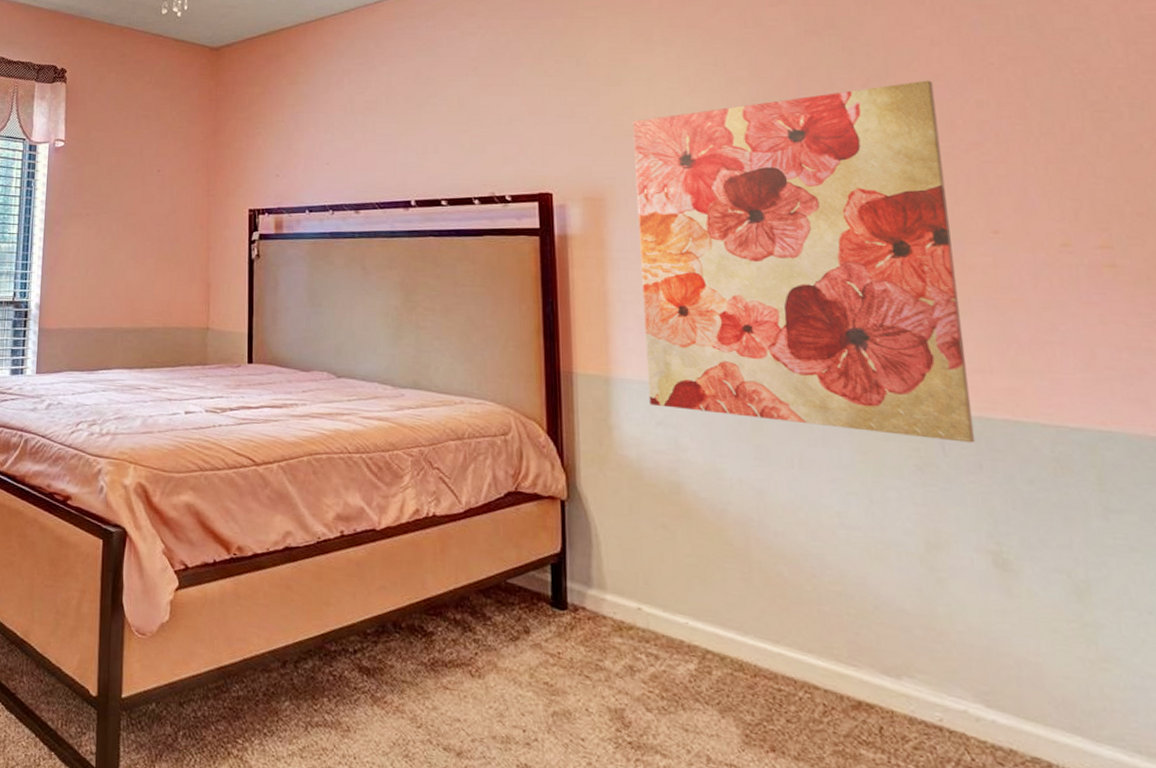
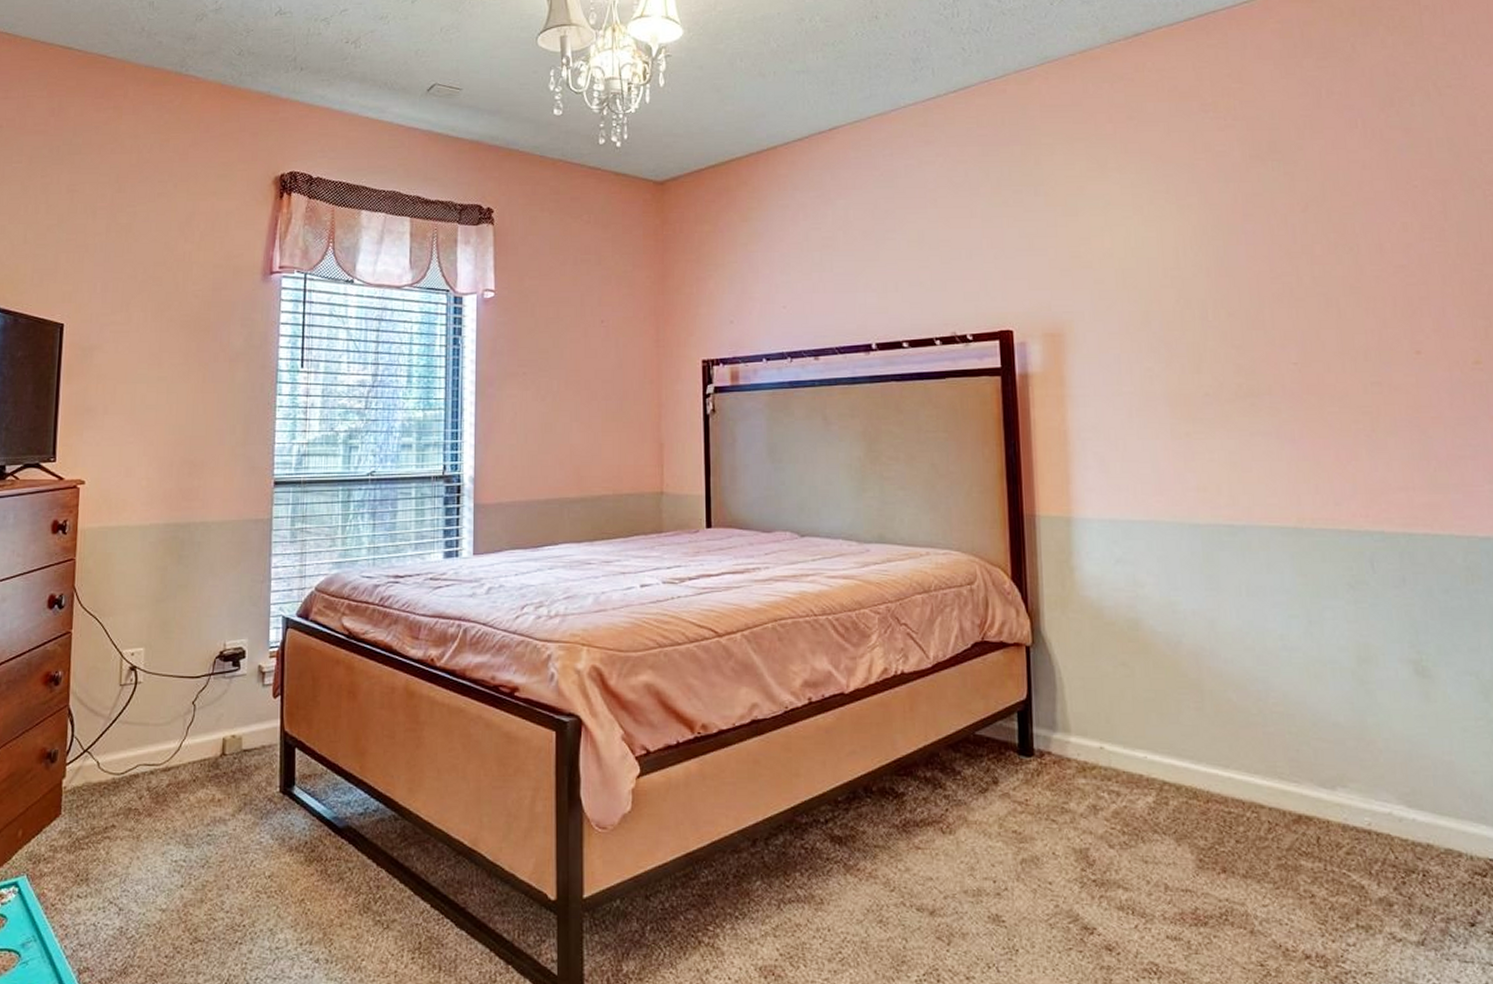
wall art: present [632,80,976,443] -> none [1089,204,1400,559]

